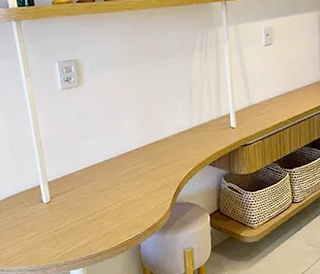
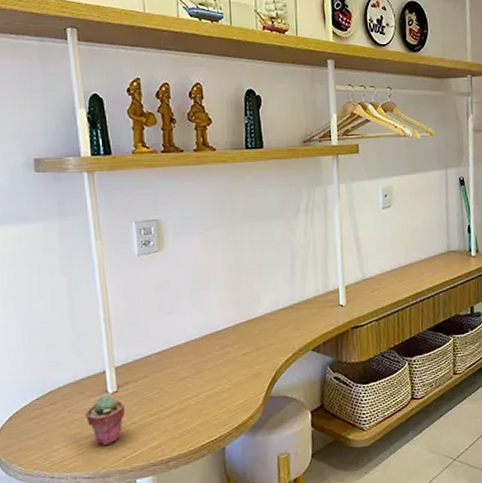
potted succulent: none [25,204,58,245] -> present [84,395,125,446]

